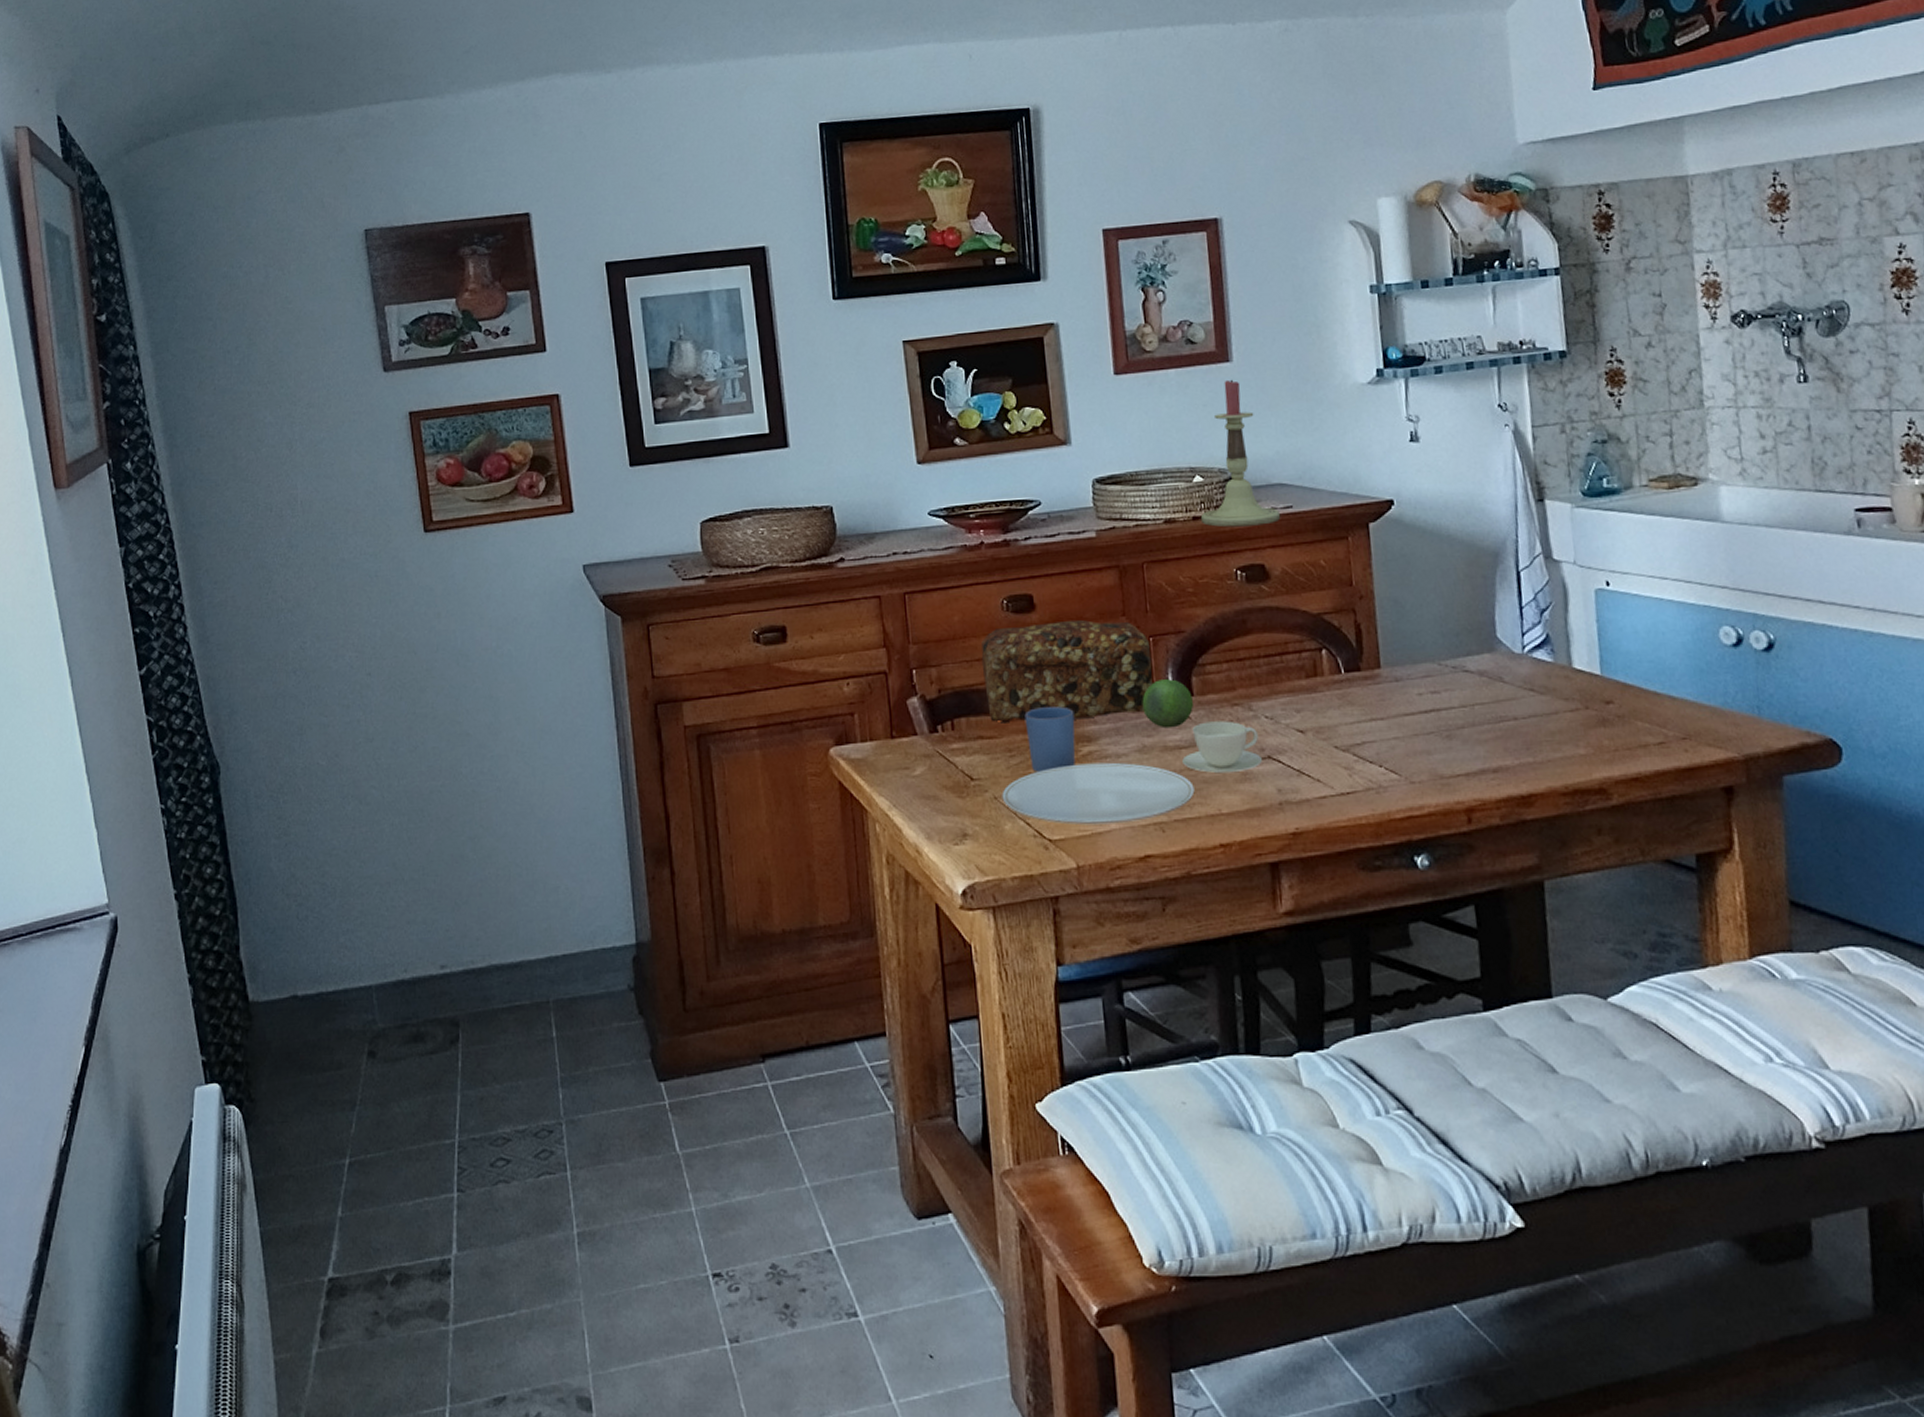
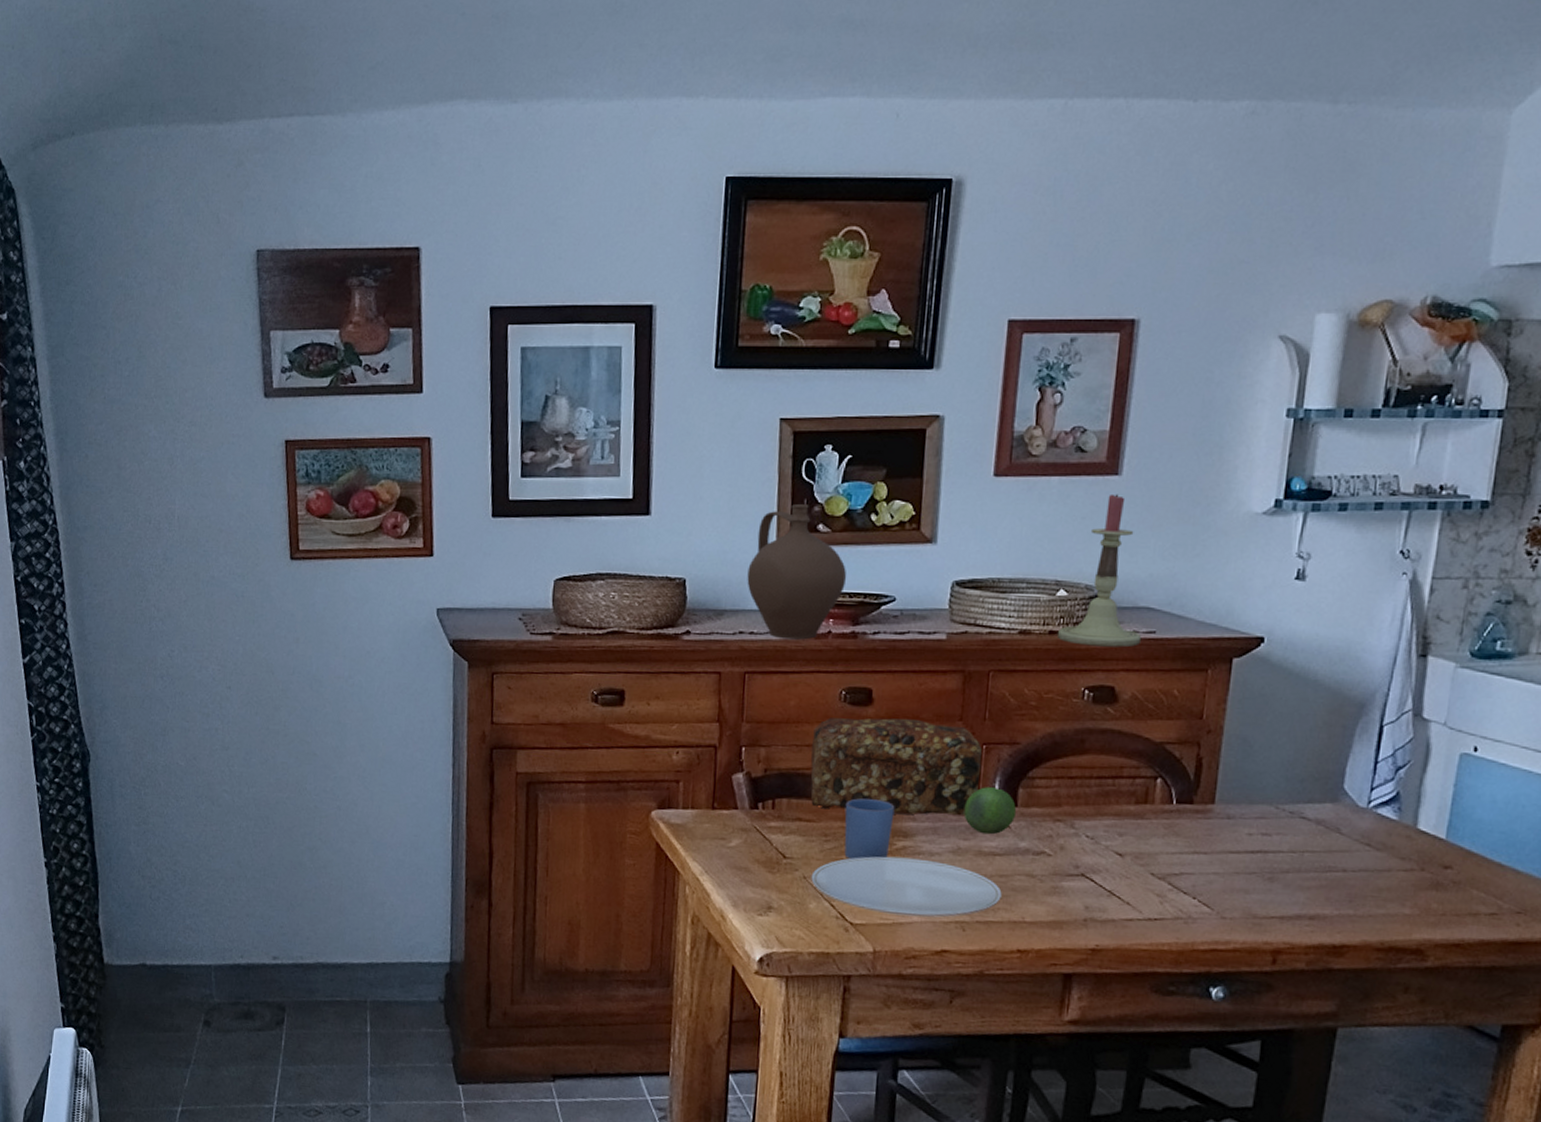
ceramic jug: none [892,421,991,555] -> present [747,504,847,640]
teacup: present [1182,721,1262,773] -> none [994,833,1075,885]

